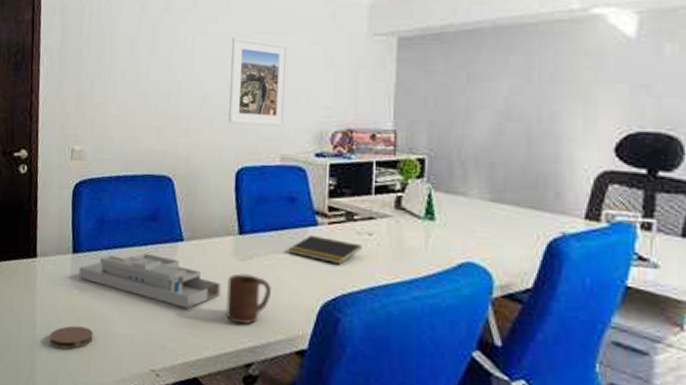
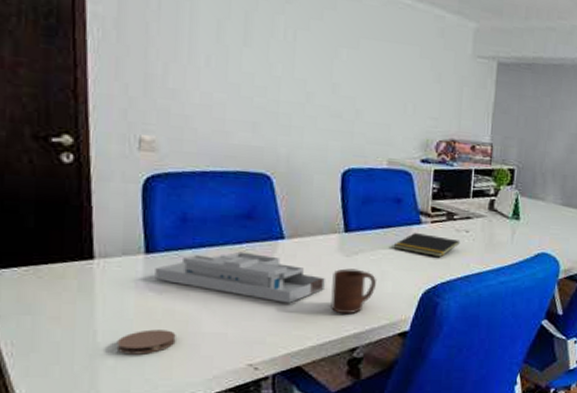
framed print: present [228,37,289,127] -> none [334,39,399,133]

